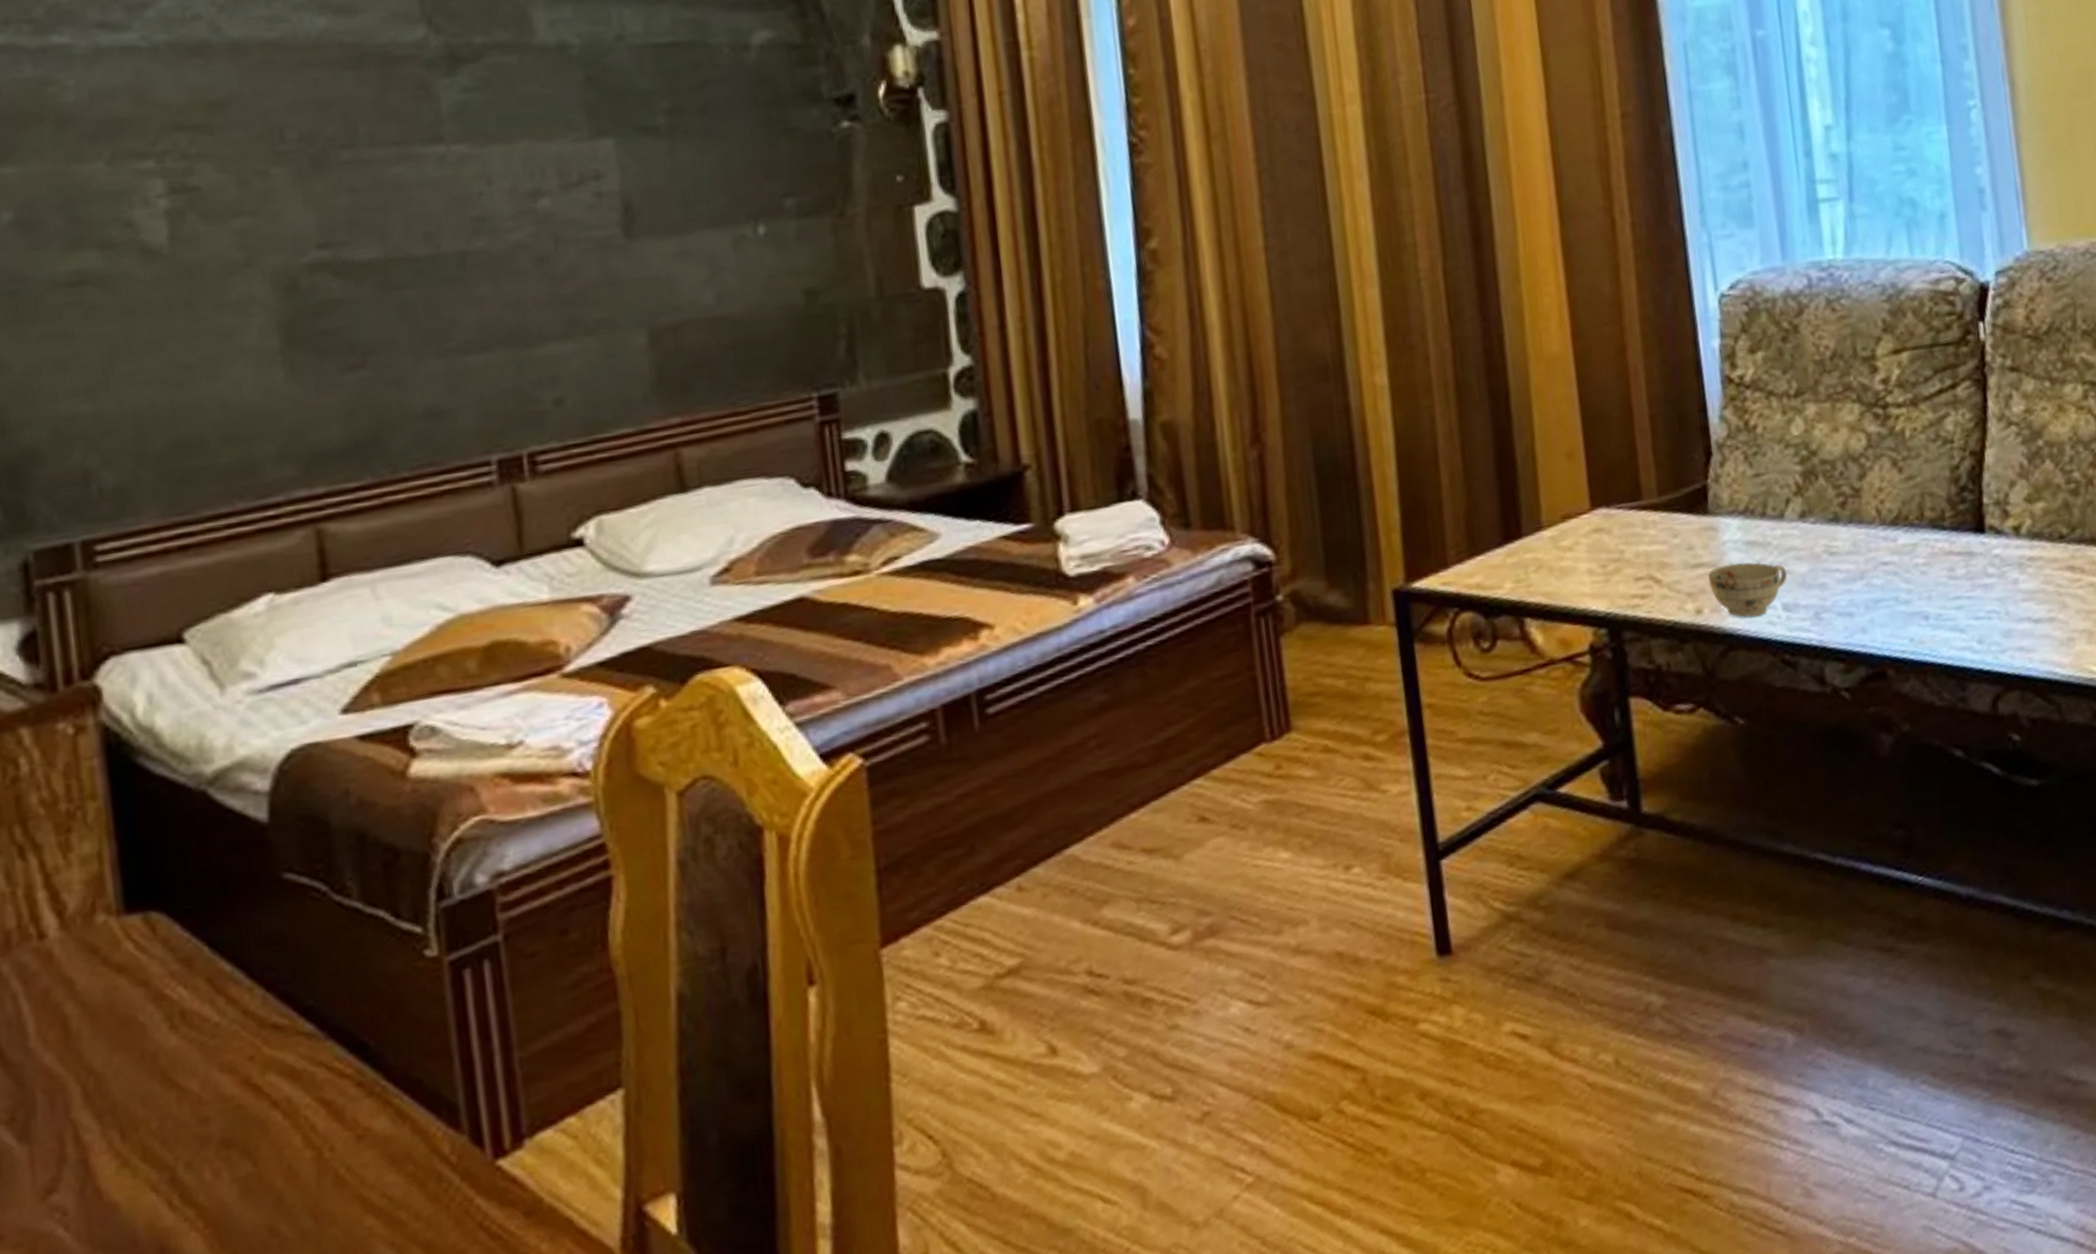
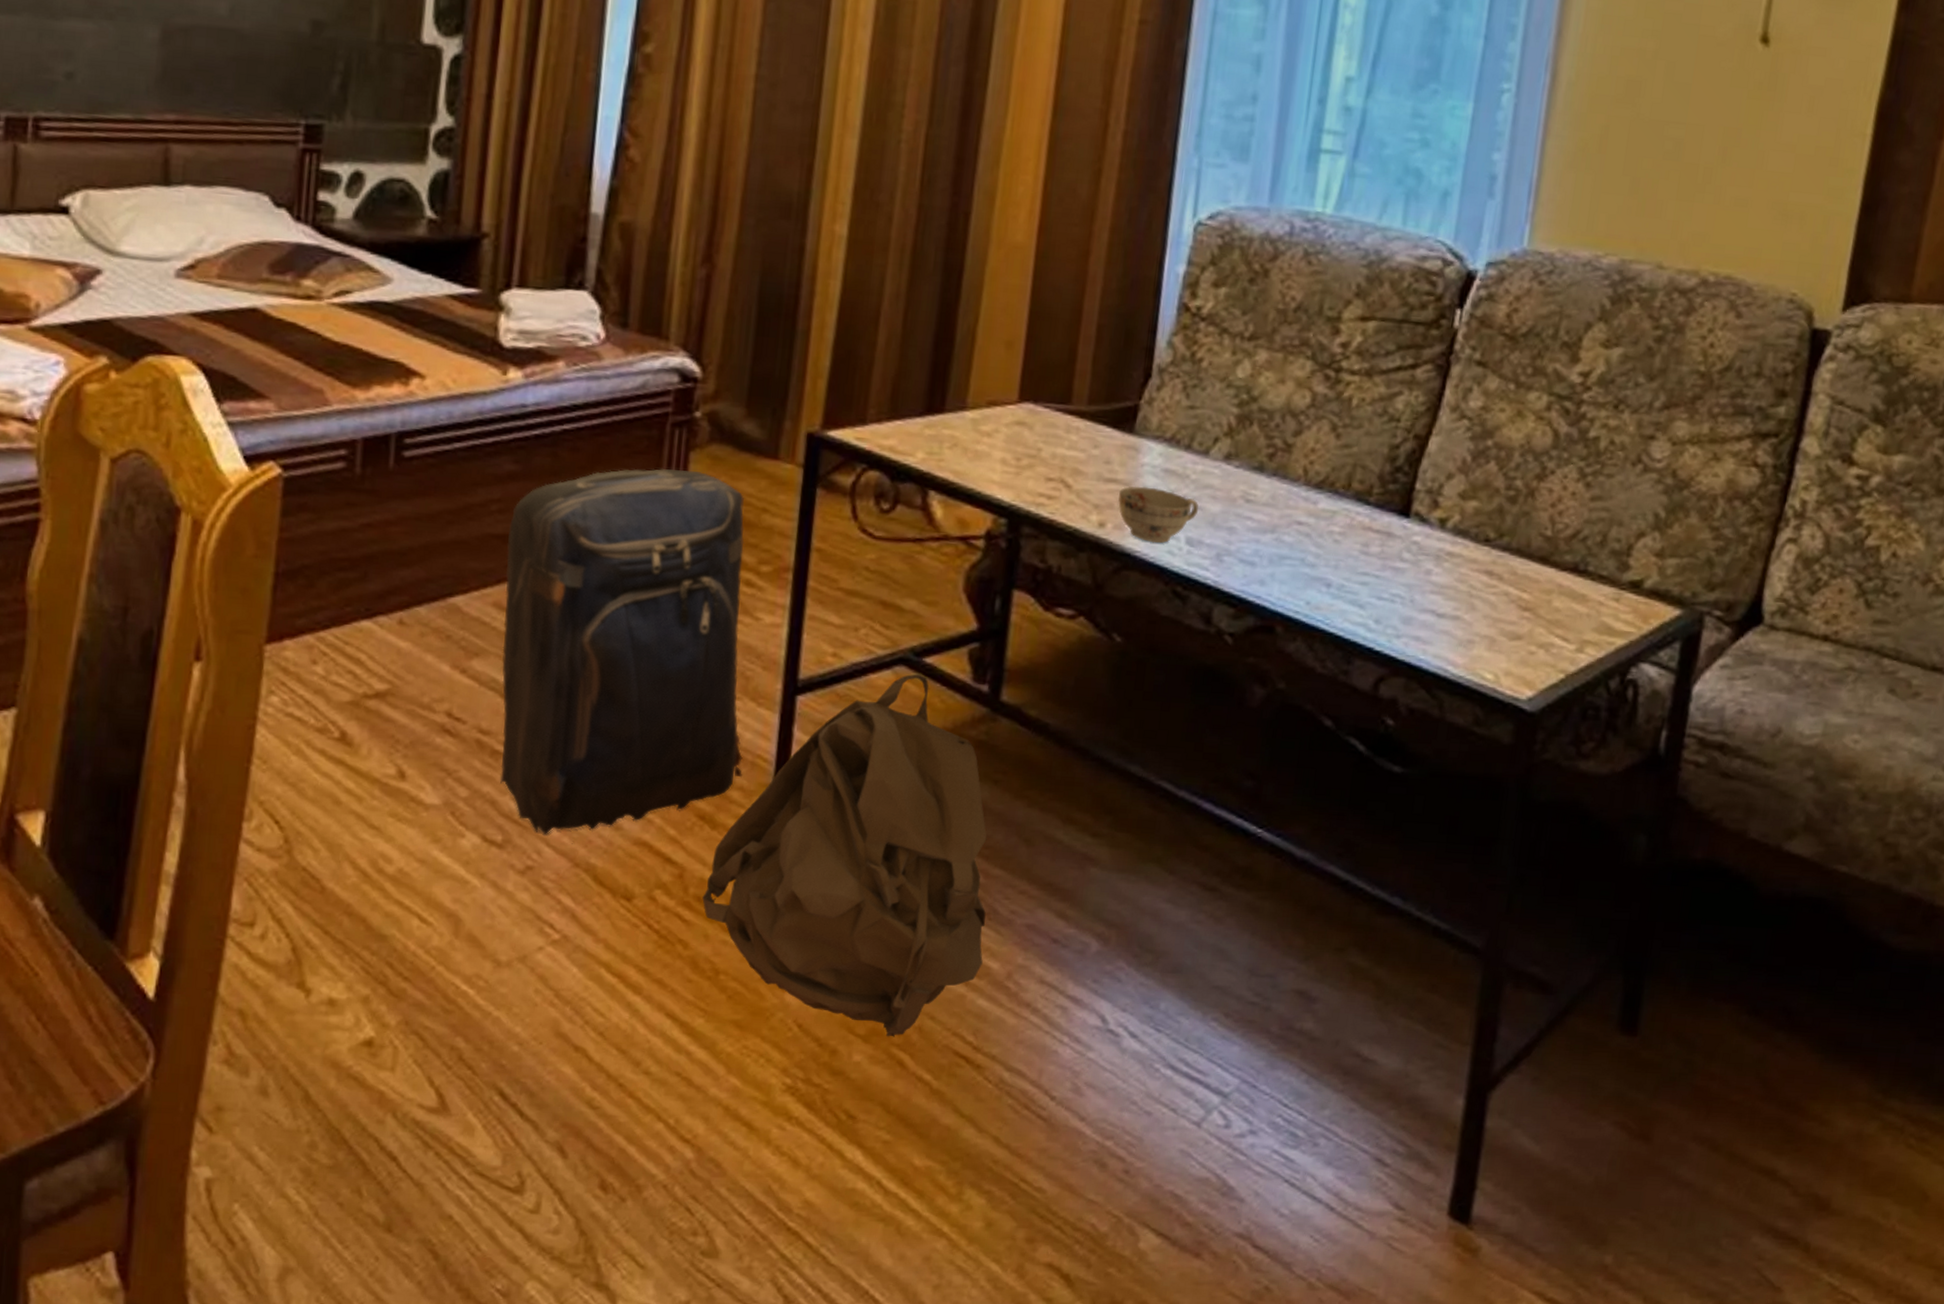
suitcase: none [1111,655,1404,1077] -> present [500,469,745,844]
backpack: none [1391,806,1686,1192] -> present [702,674,987,1037]

